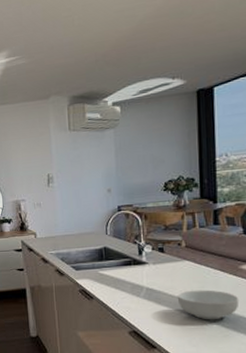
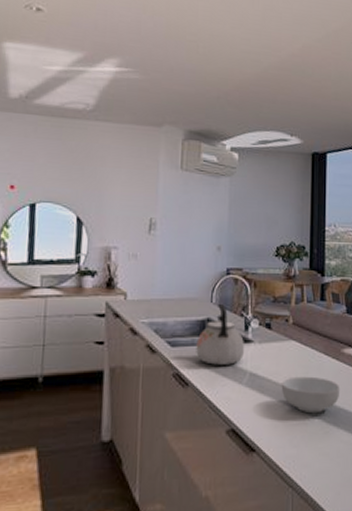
kettle: none [96,235,141,283] -> present [196,304,245,365]

